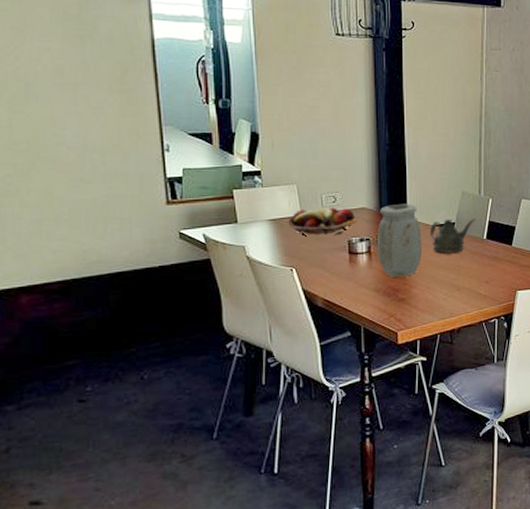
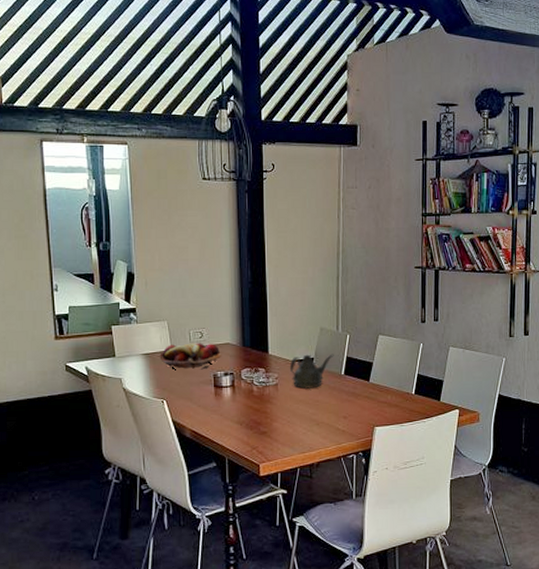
vase: present [376,203,422,277] -> none [240,339,282,411]

